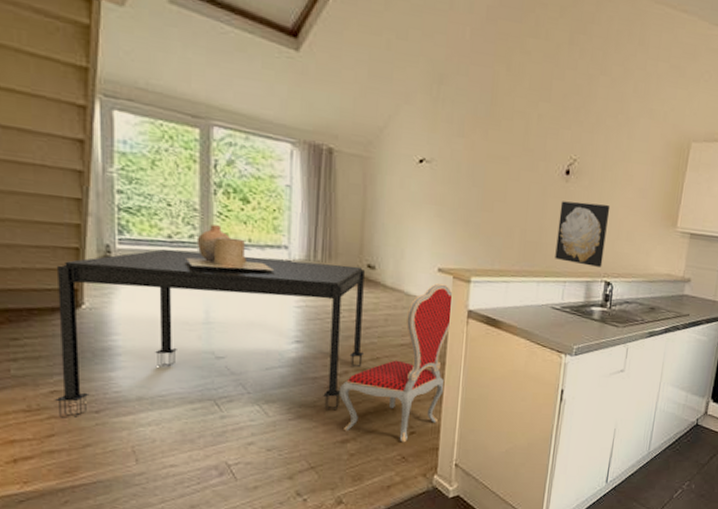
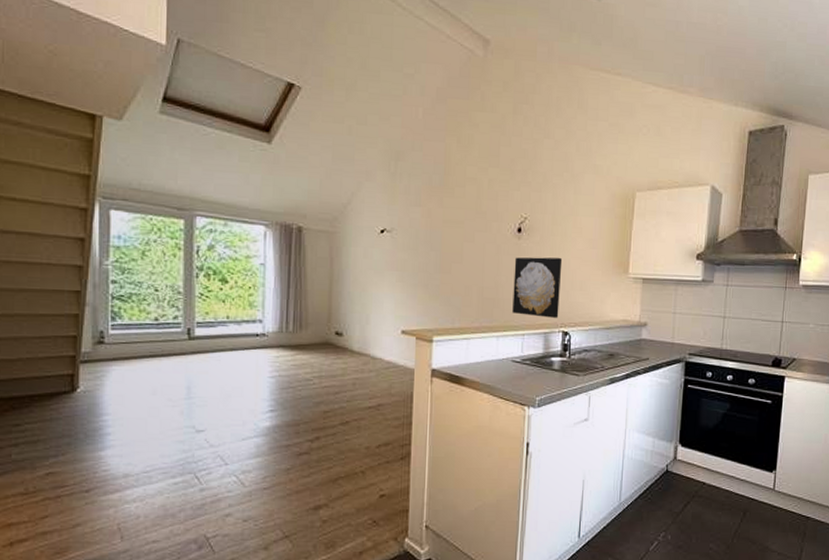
dining table: present [54,249,365,418] -> none [49,331,335,499]
vase: present [186,224,275,271] -> none [171,305,251,347]
dining chair: present [338,283,455,443] -> none [310,345,418,506]

